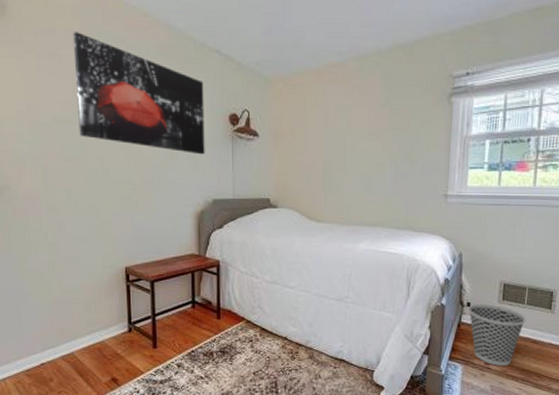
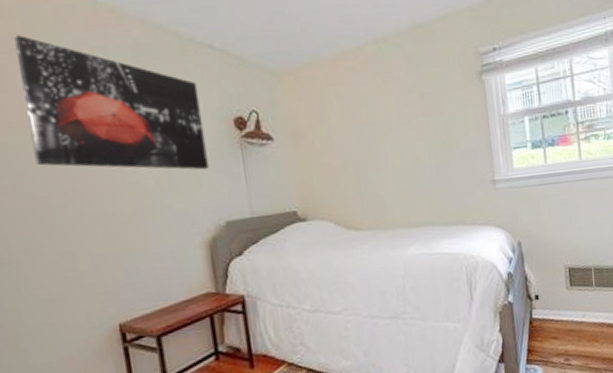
wastebasket: present [468,304,526,366] -> none [537,292,598,360]

